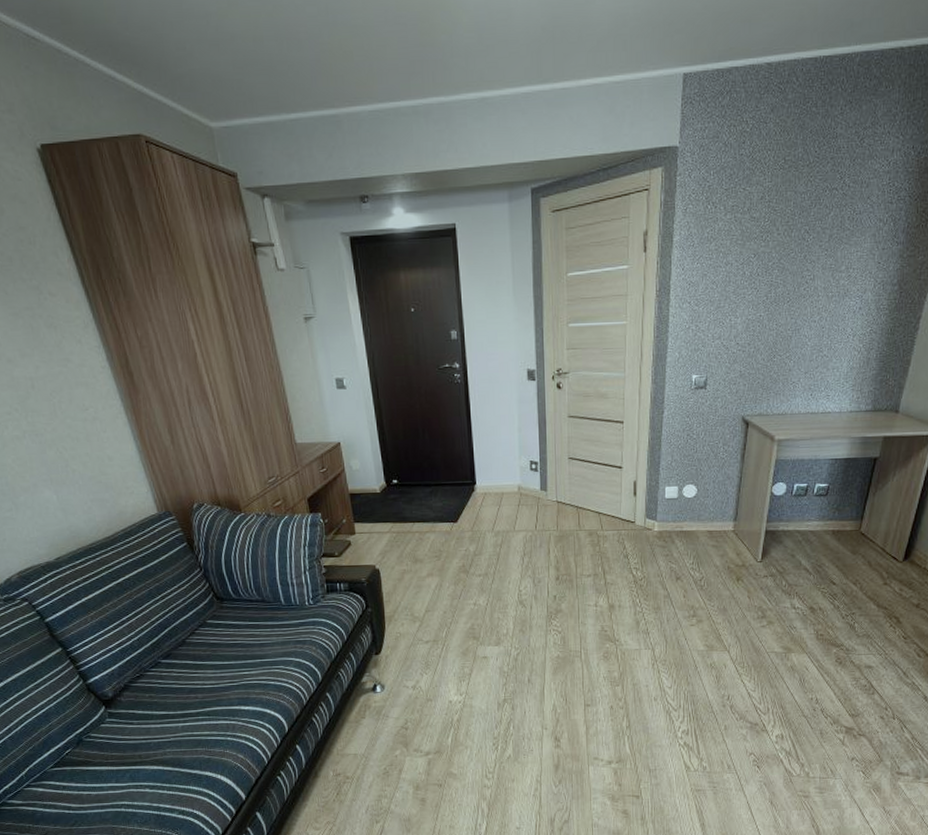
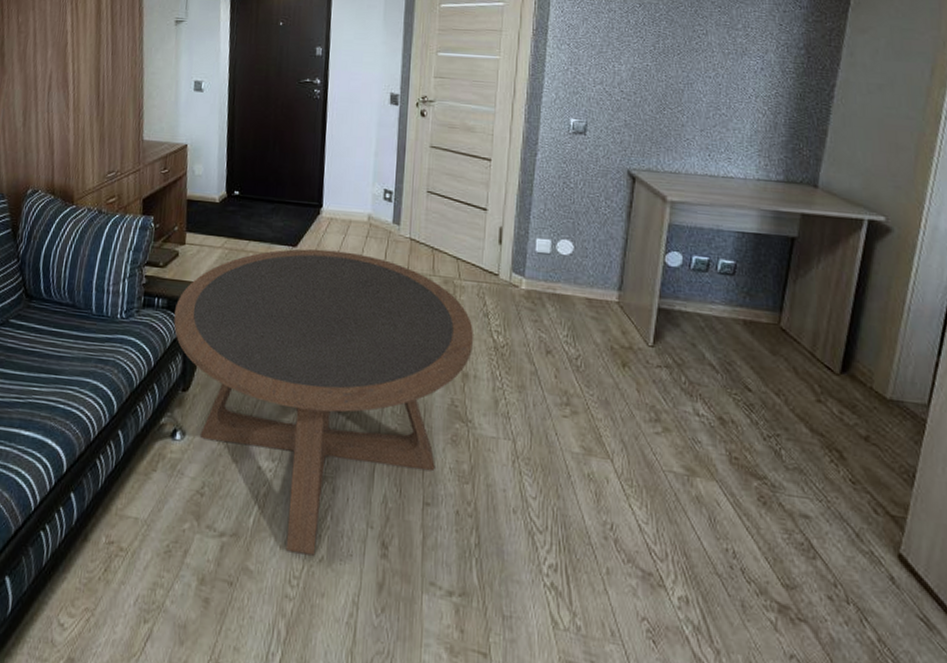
coffee table: none [356,520,617,757] -> present [173,249,474,556]

